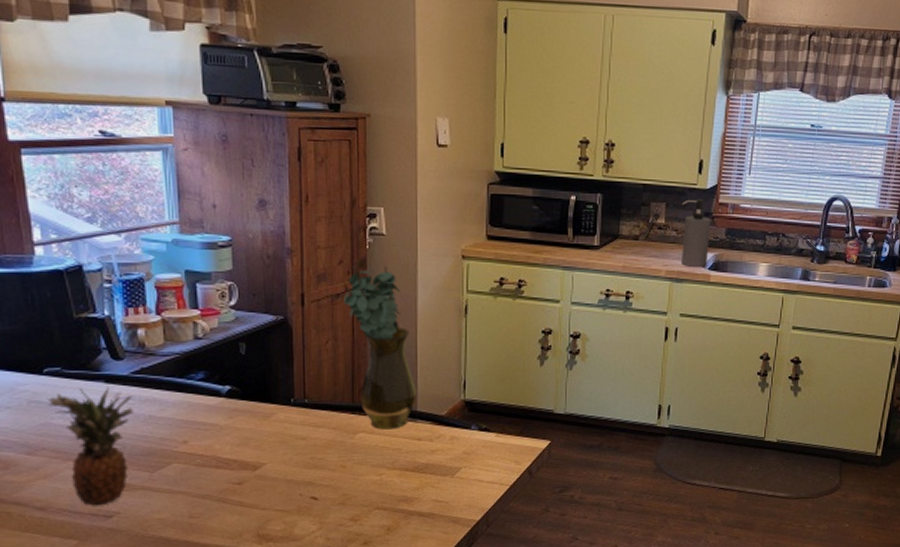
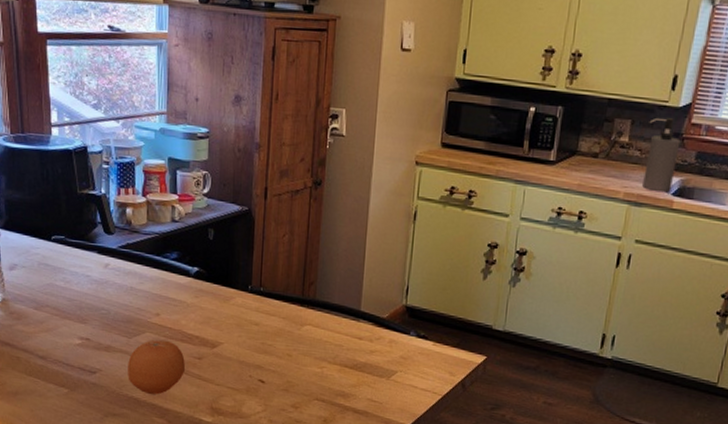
fruit: present [47,387,135,506] -> none [53,257,120,362]
fruit: none [152,469,223,531] -> present [128,339,185,395]
vase: present [344,265,416,430] -> none [302,163,362,326]

